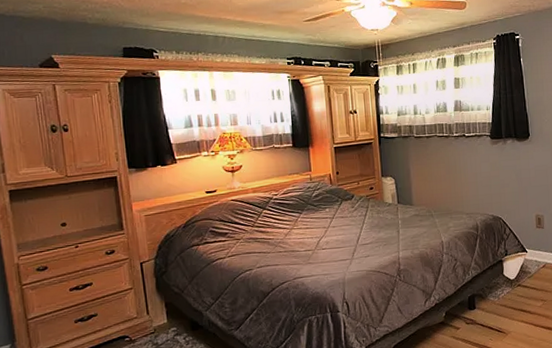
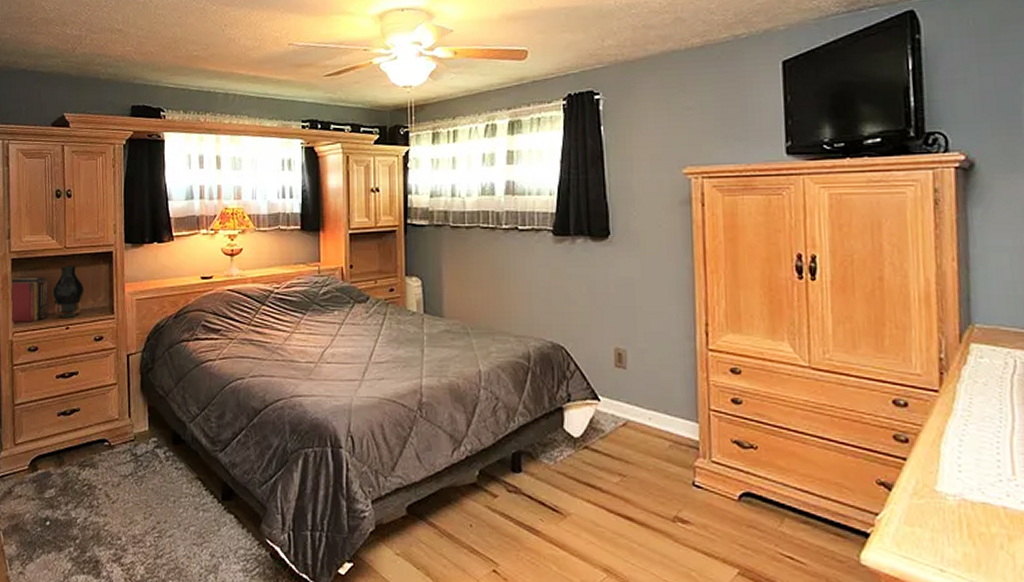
books: none [9,204,55,247] -> present [10,277,49,322]
vase: none [57,191,92,239] -> present [52,265,85,319]

